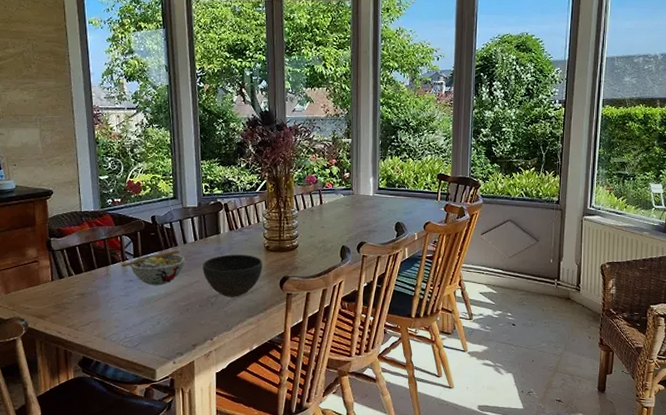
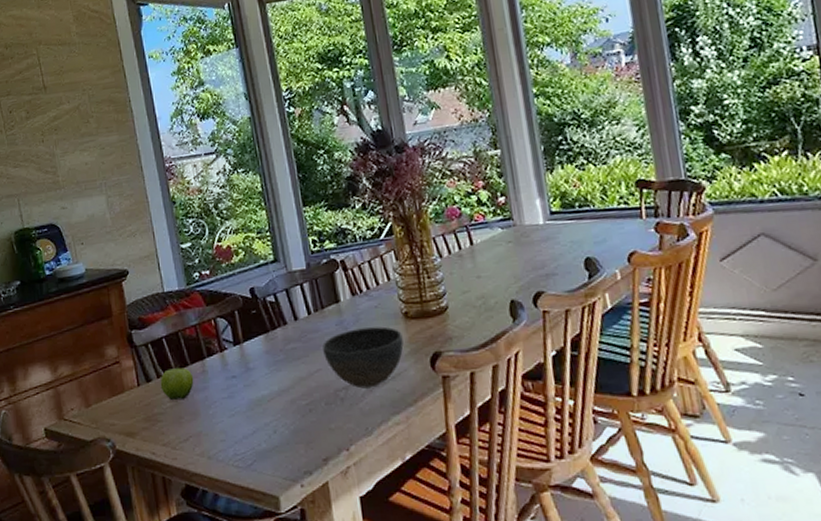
fruit: none [70,268,99,295] -> present [160,365,194,401]
bowl: present [121,250,186,286] -> none [219,330,301,381]

